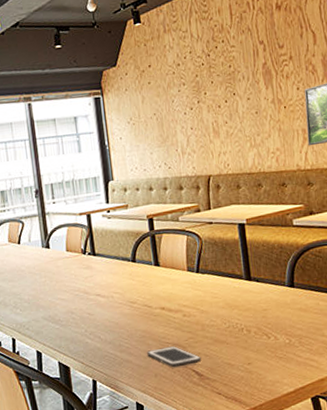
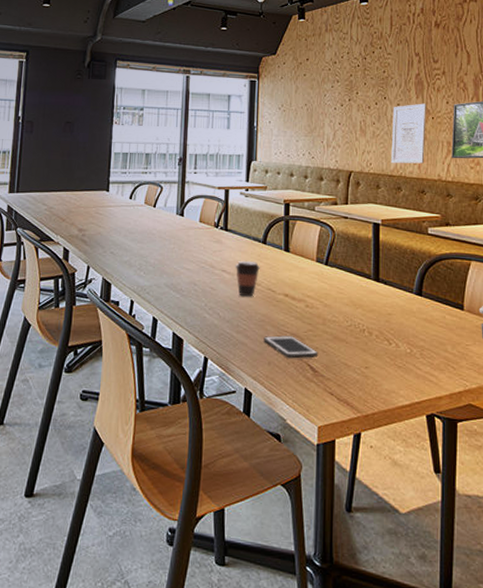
coffee cup: none [108,281,133,317] -> present [235,261,260,297]
wall art: none [243,93,281,161] -> present [391,103,426,164]

